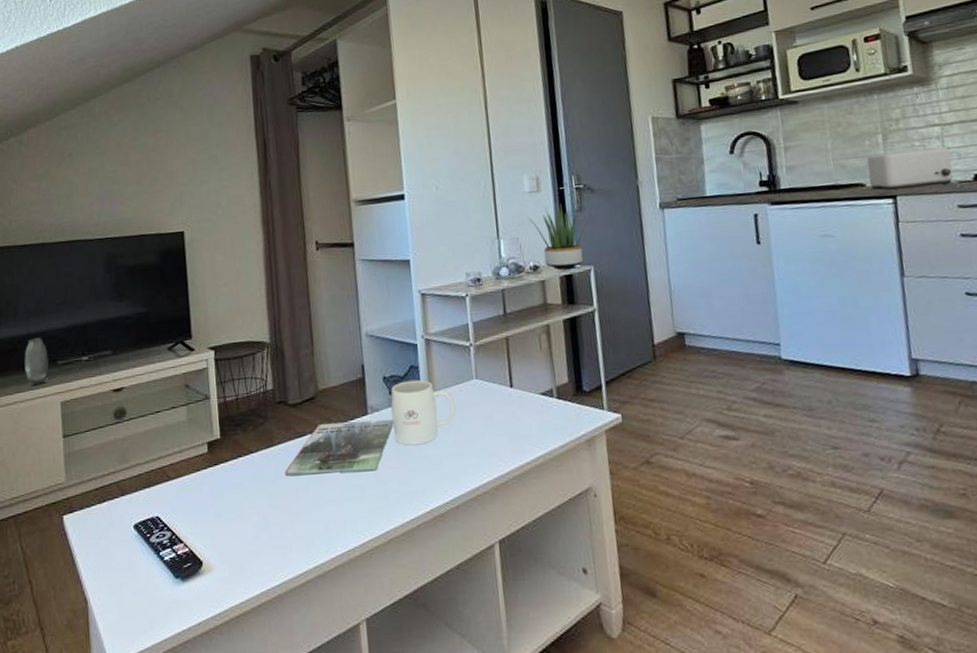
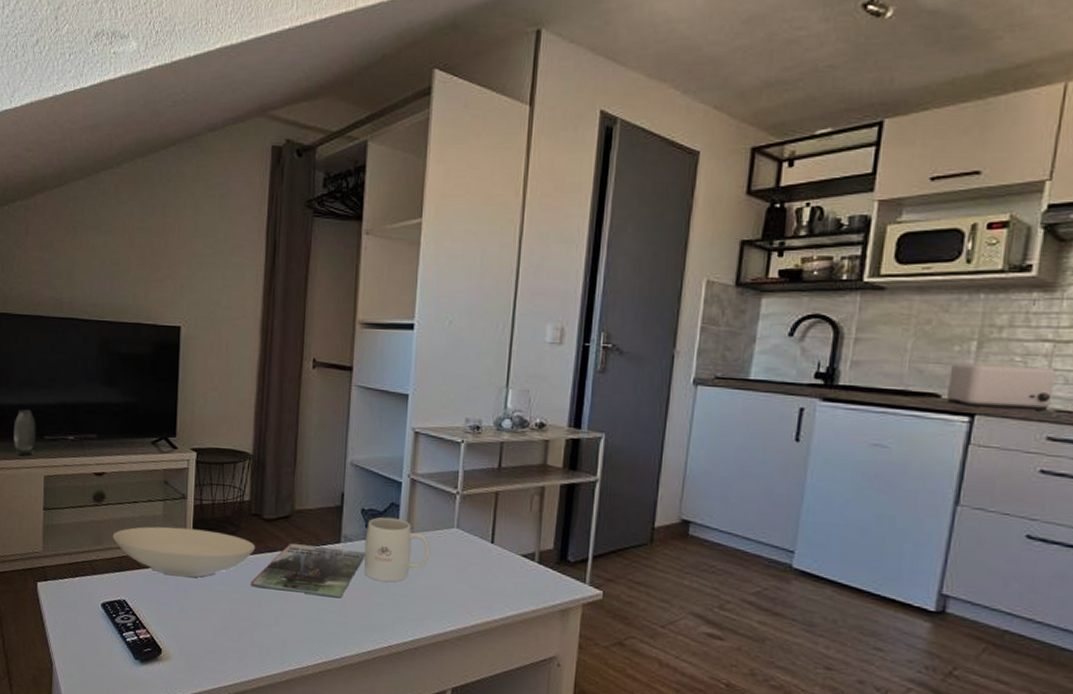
bowl: none [138,426,285,481] -> present [112,526,255,578]
potted plant: present [526,203,592,270] -> none [542,360,615,433]

